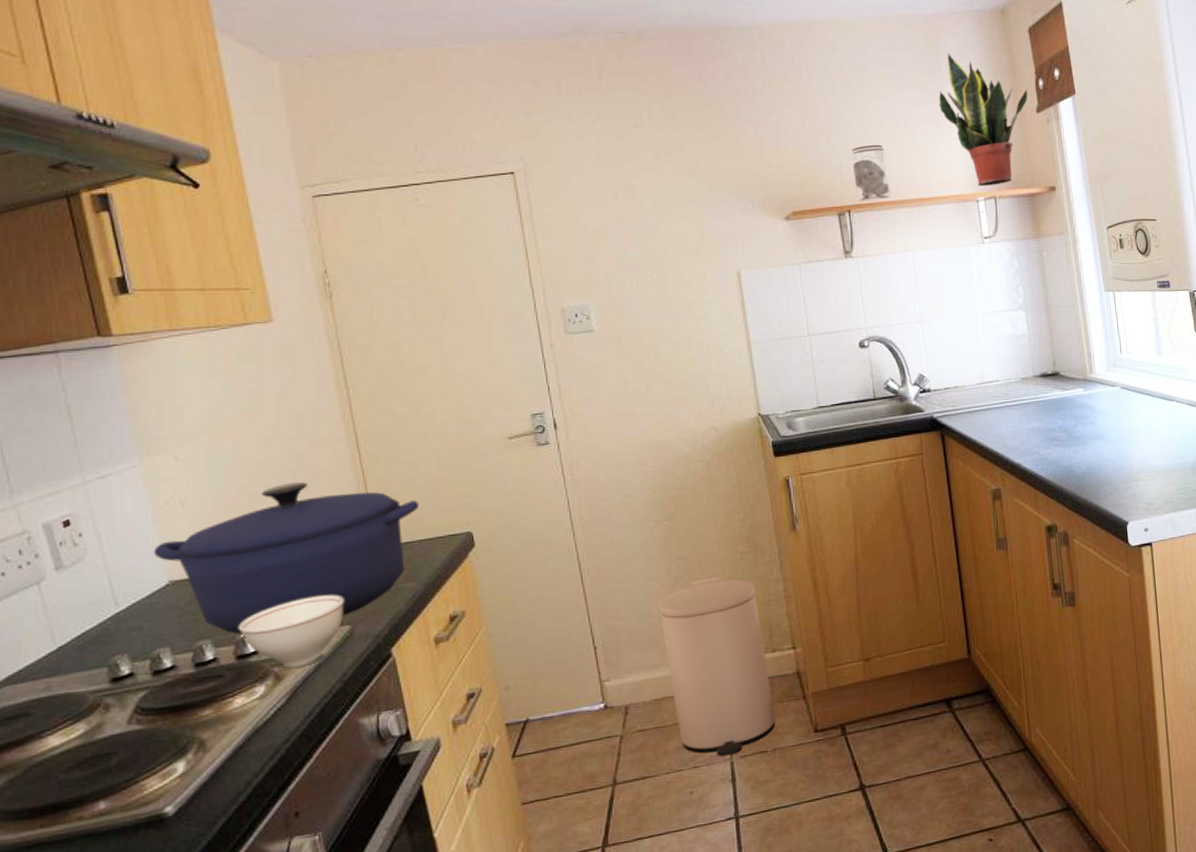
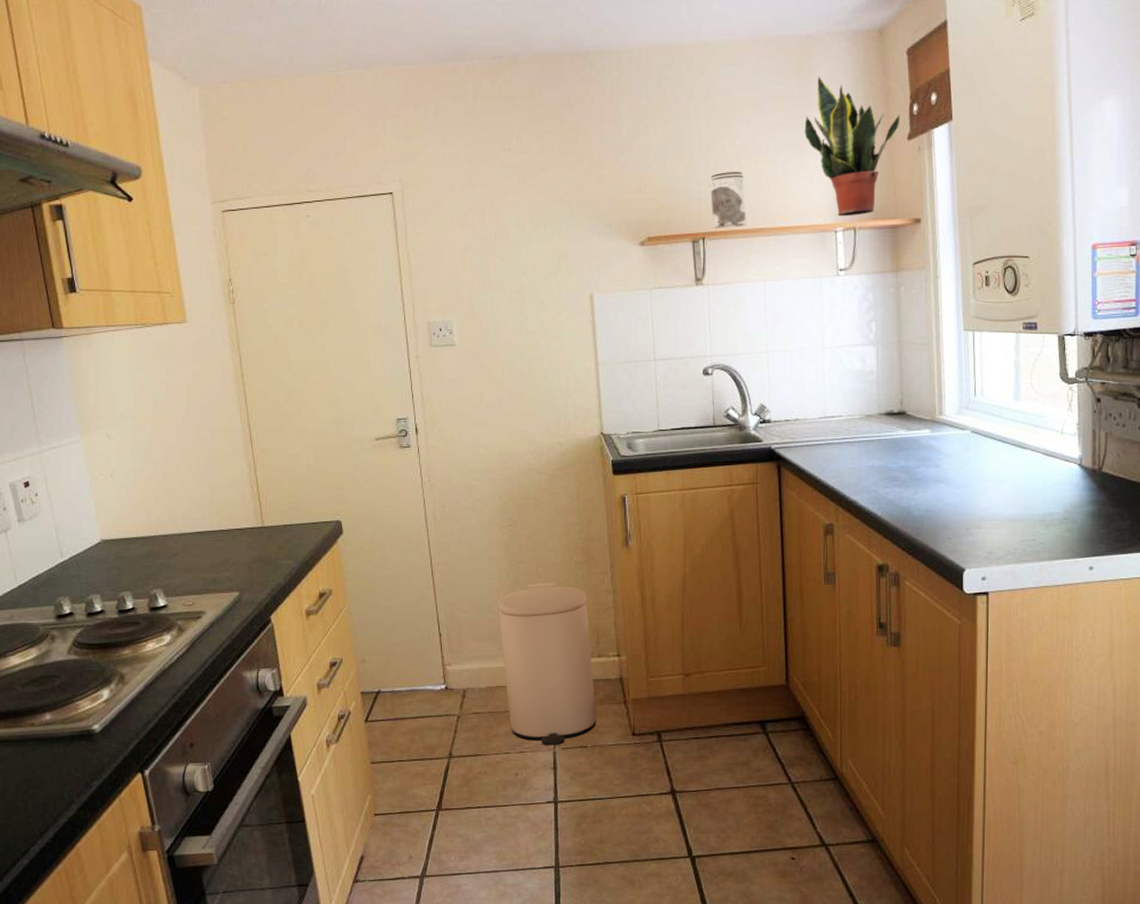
cooking pot: present [153,481,420,634] -> none [89,464,299,590]
bowl: present [238,595,344,669] -> none [151,564,235,624]

